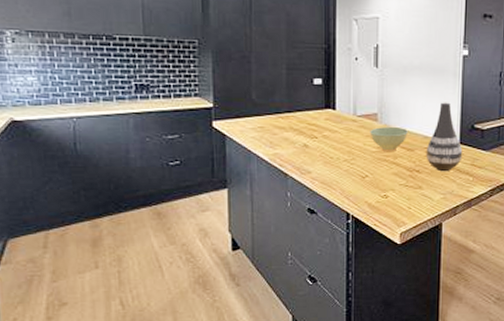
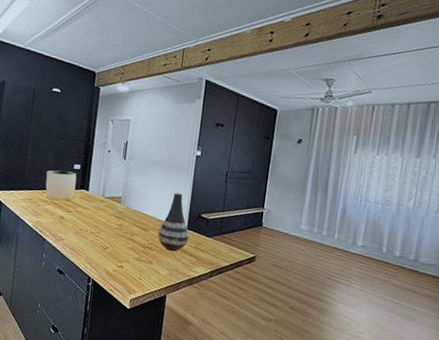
planter: none [280,87,319,126] -> present [45,169,77,201]
bowl: present [370,127,408,152] -> none [113,208,145,230]

